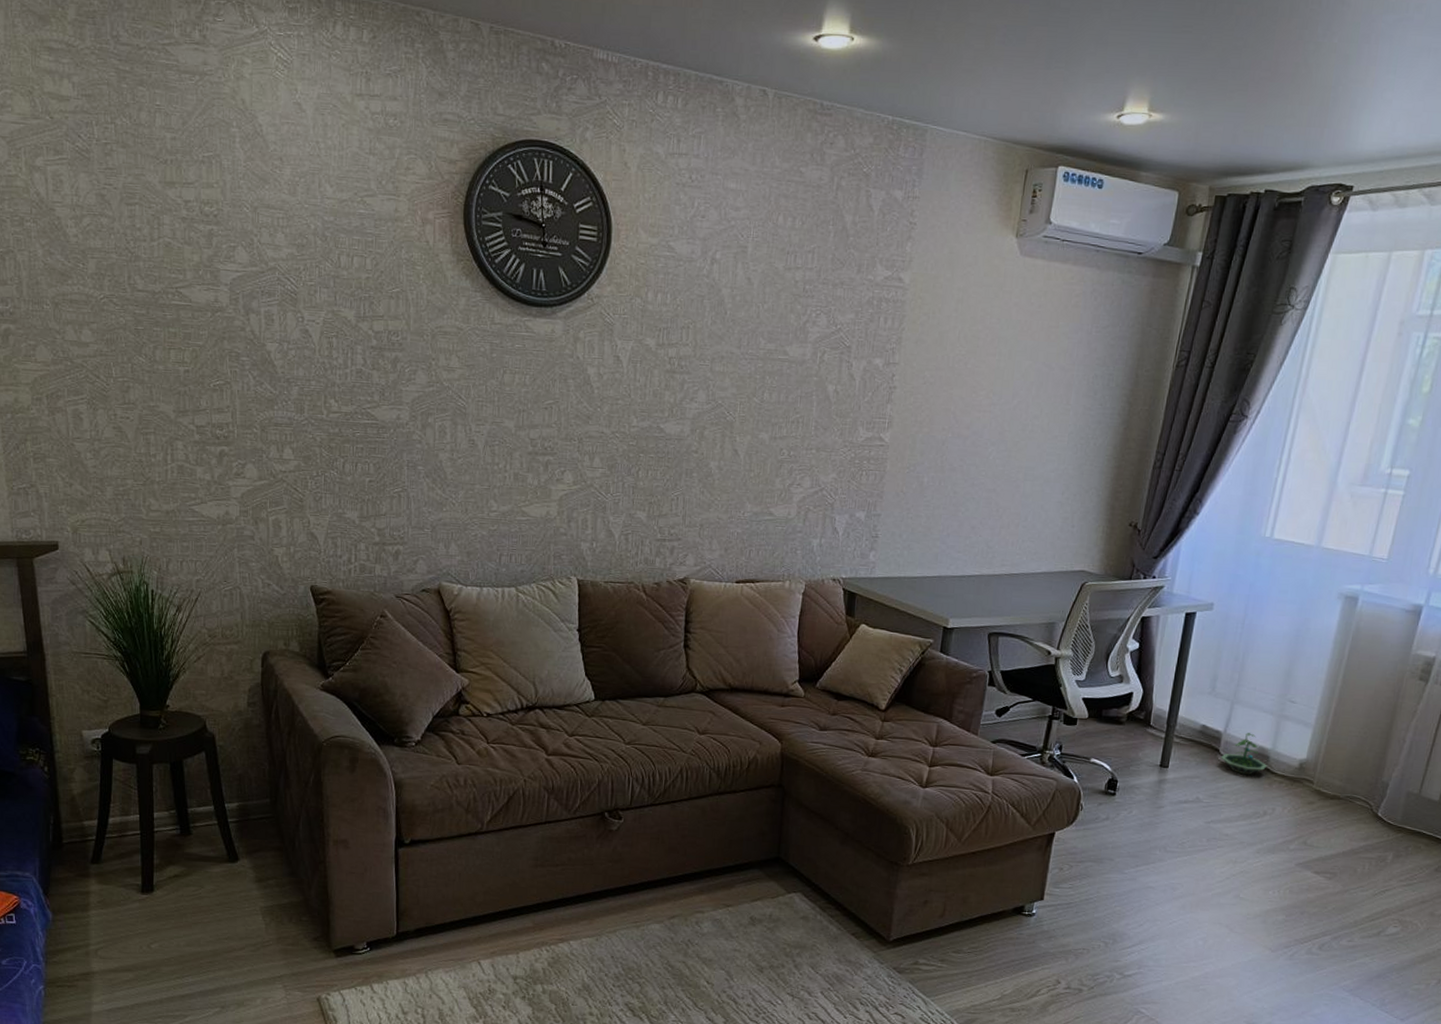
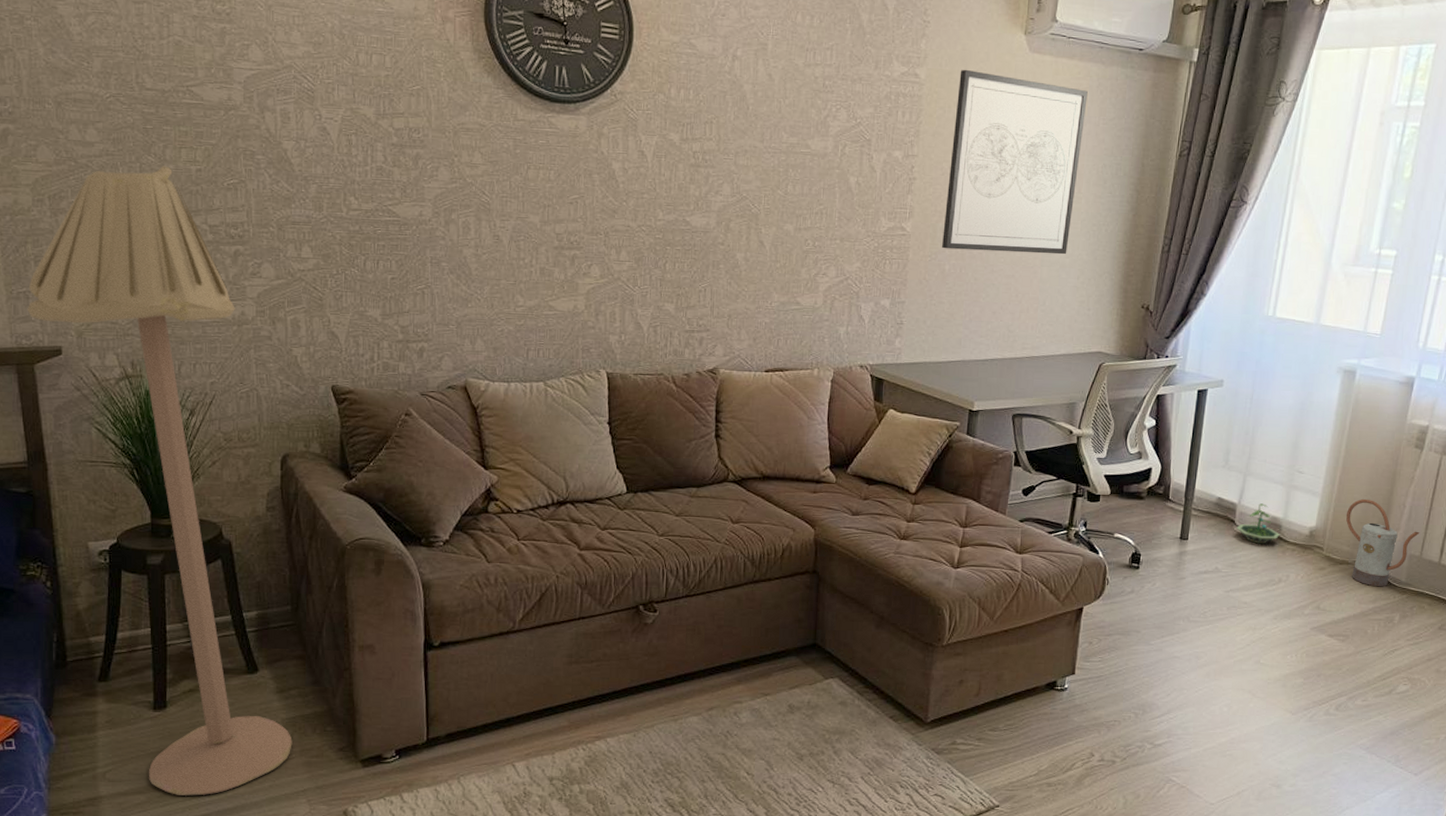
floor lamp: none [27,366,270,976] -> present [27,166,293,796]
wall art: none [921,273,1081,469] -> present [942,69,1088,255]
watering can: none [1339,731,1420,825] -> present [1346,498,1420,587]

